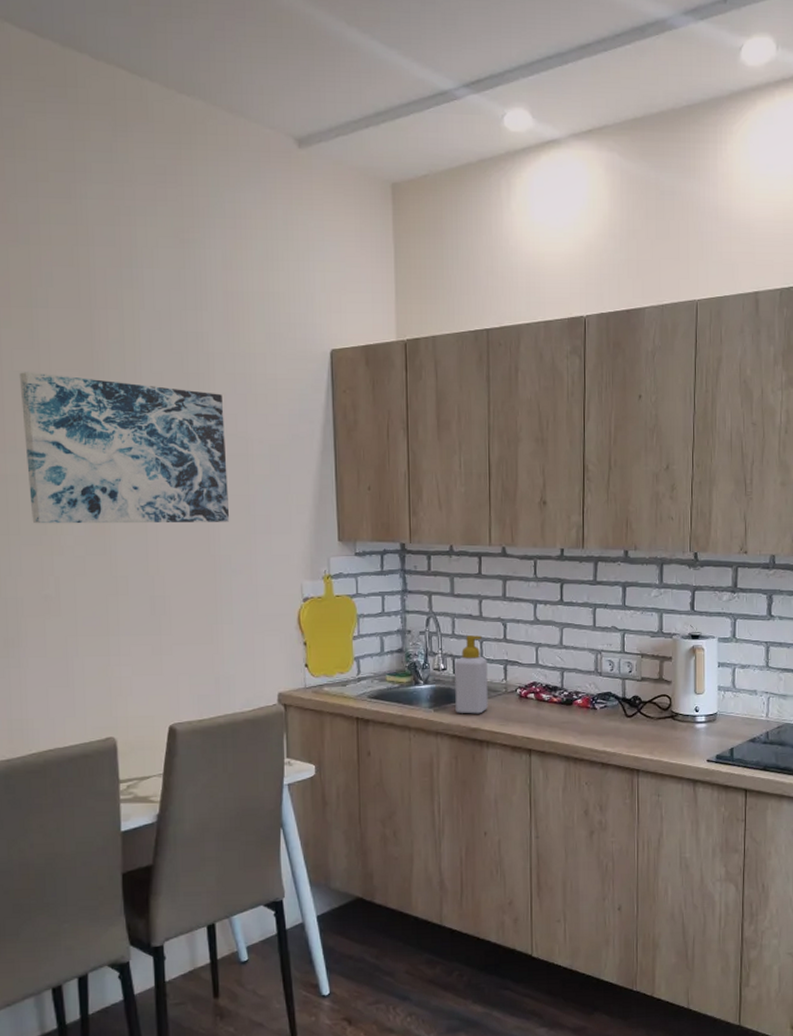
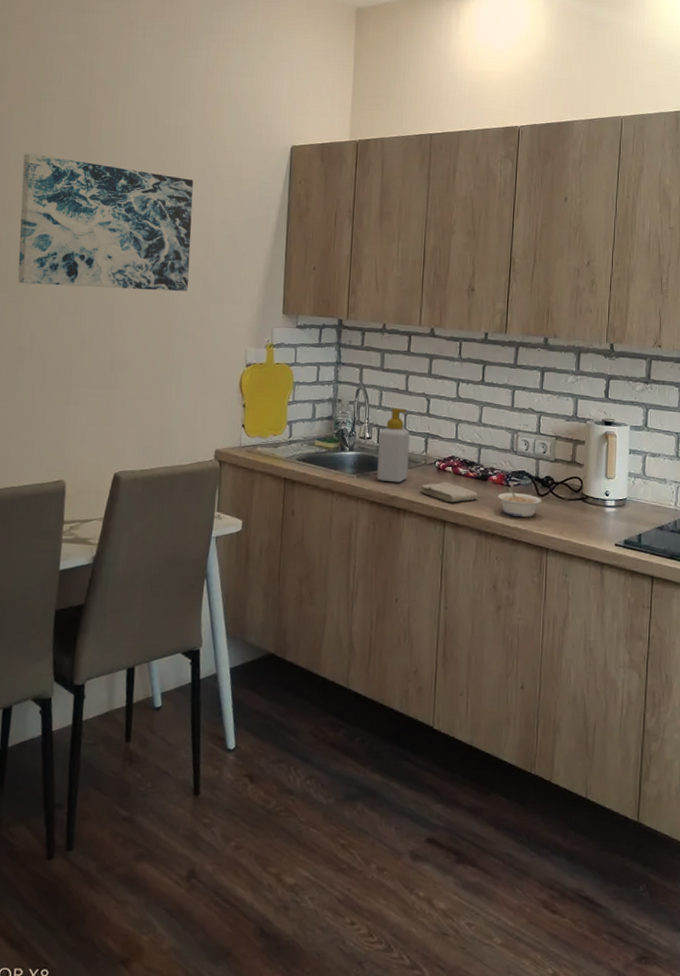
washcloth: none [502,709,564,731] -> present [420,482,479,503]
legume: none [584,710,630,741] -> present [498,487,542,518]

